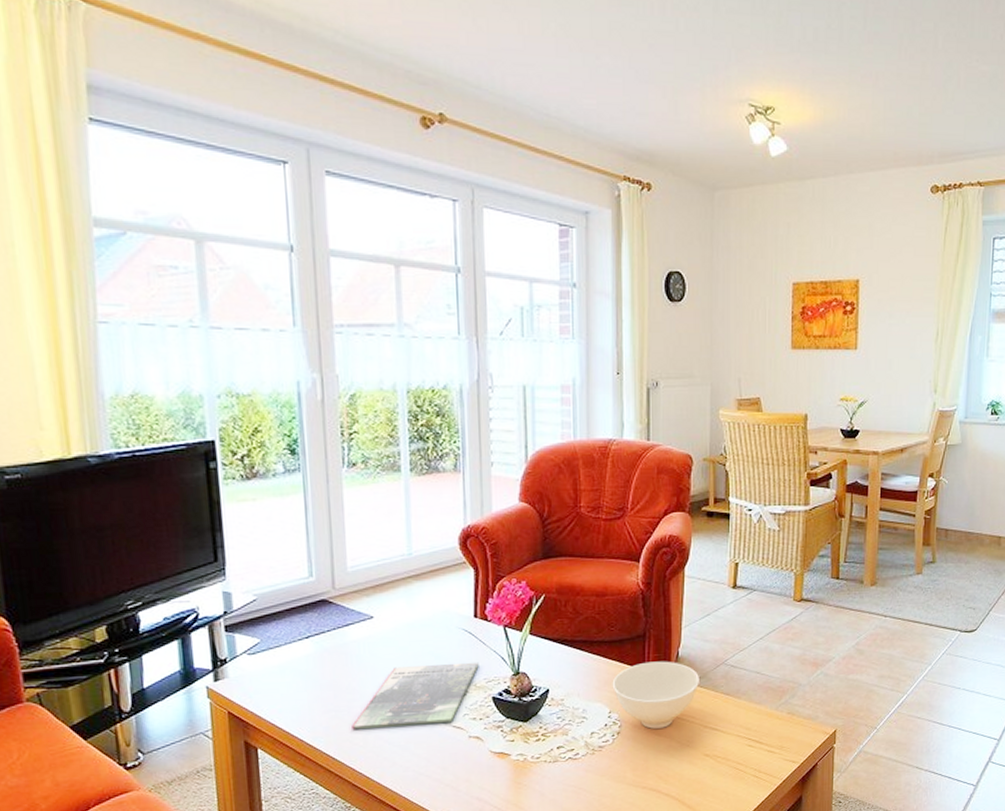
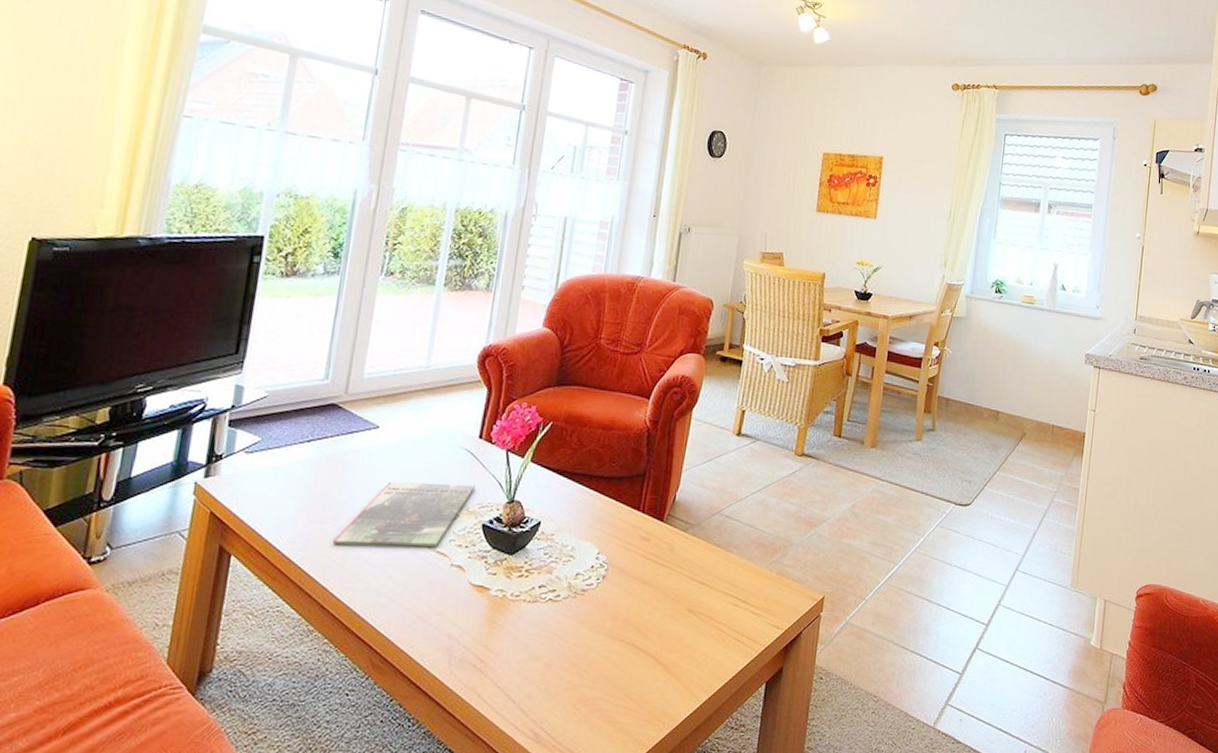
bowl: present [612,661,699,729] -> none [604,503,693,576]

